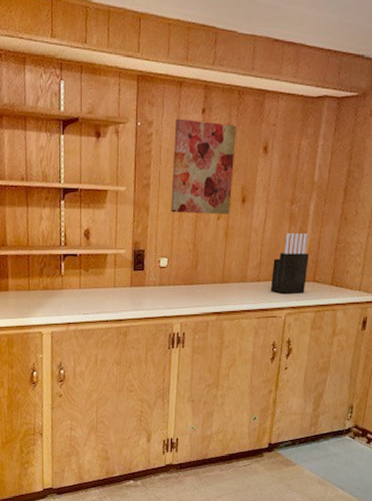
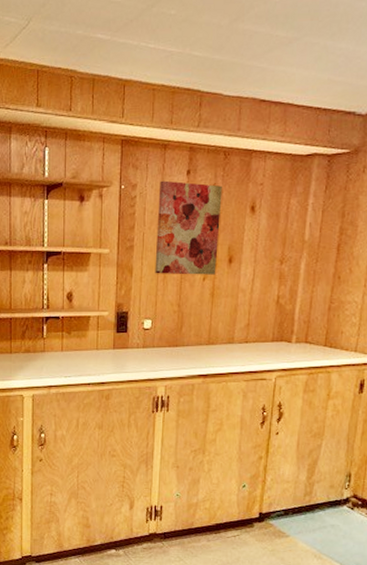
knife block: present [270,232,309,294] -> none [259,292,300,355]

